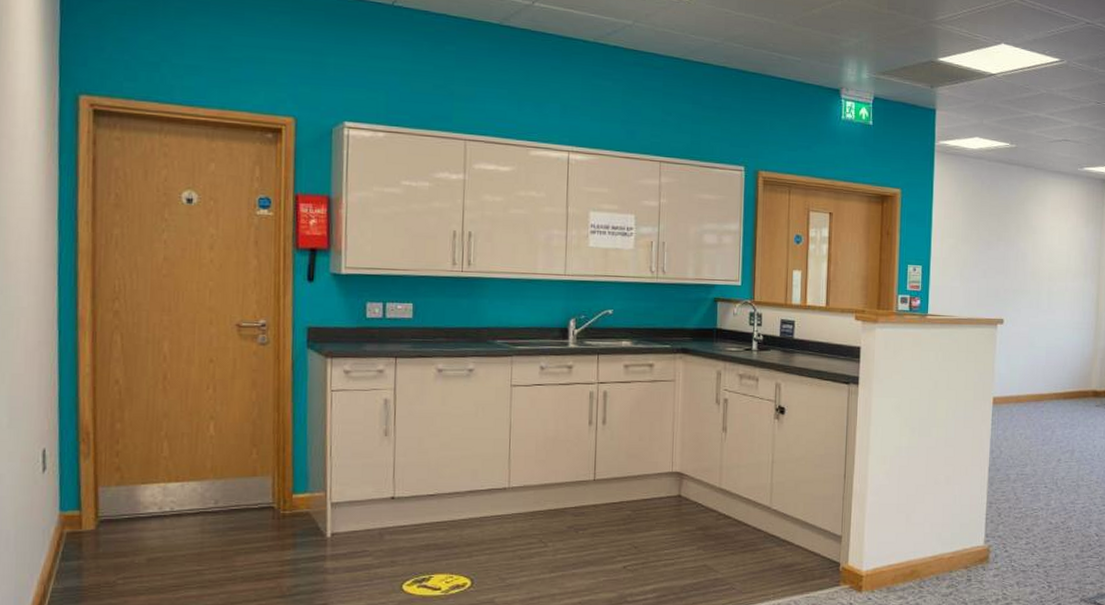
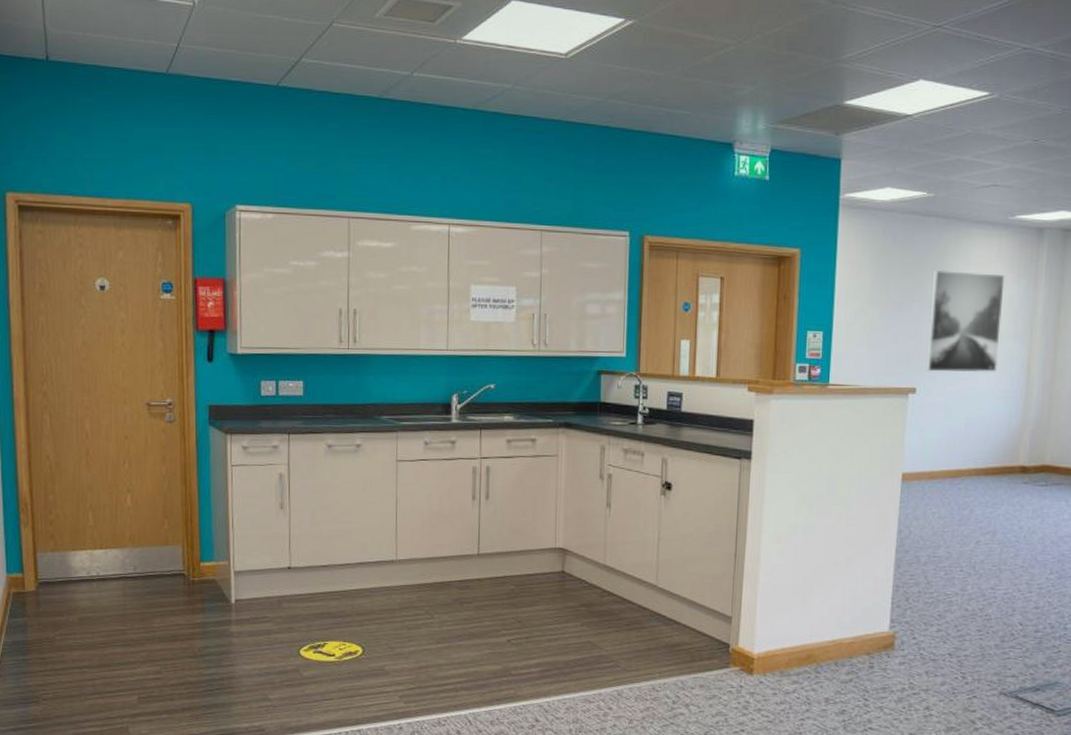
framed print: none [1011,213,1076,306] -> present [925,269,1005,373]

